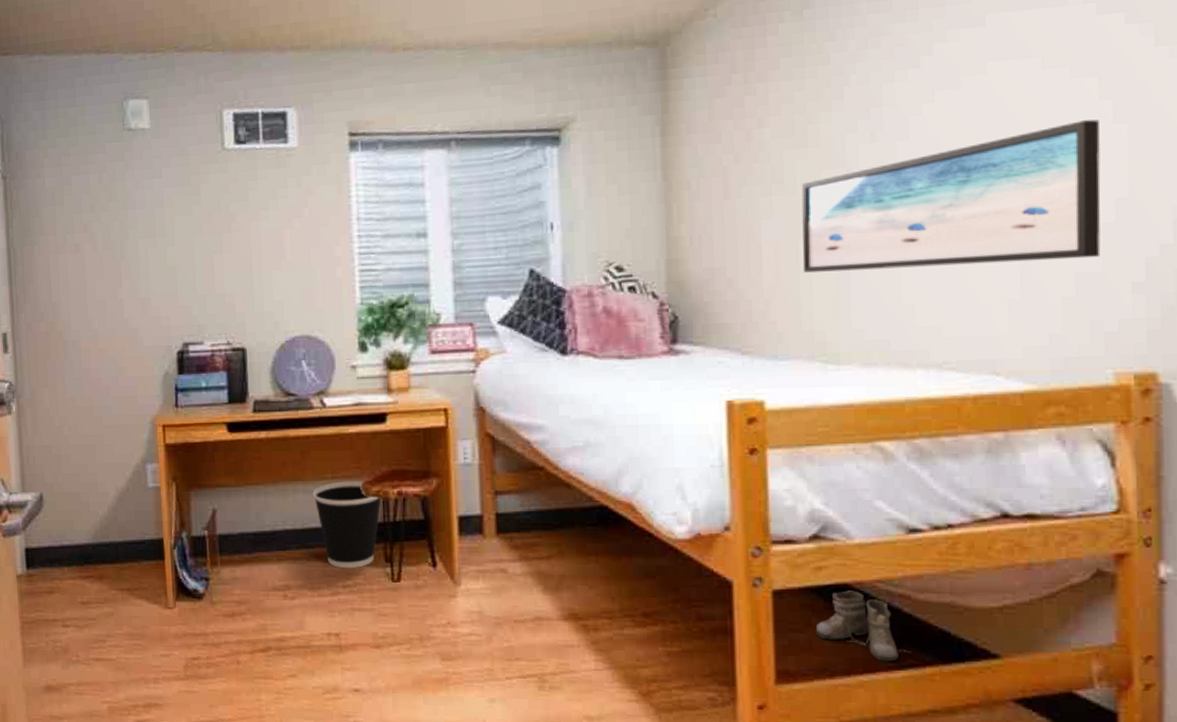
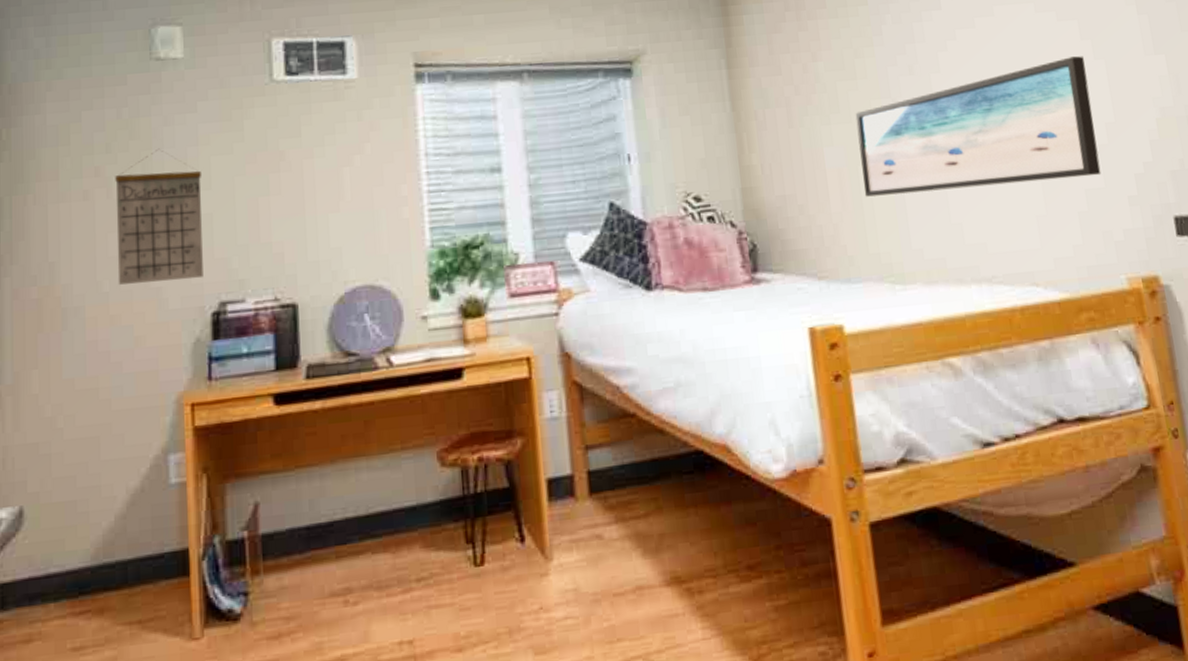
calendar: none [99,209,170,324] -> present [115,148,203,285]
wastebasket: present [312,481,382,569] -> none [378,449,460,558]
boots: present [815,590,910,662] -> none [912,513,999,585]

